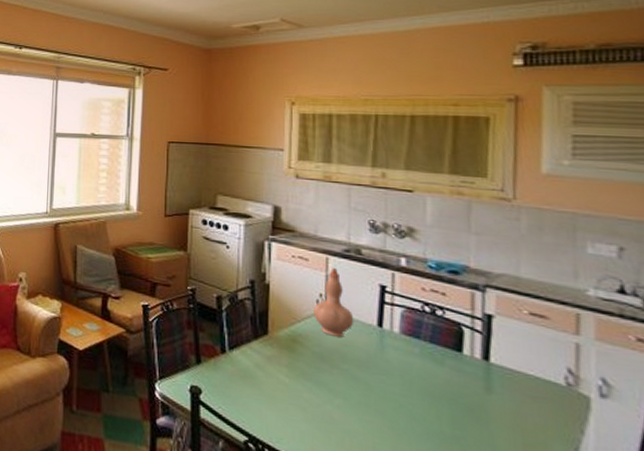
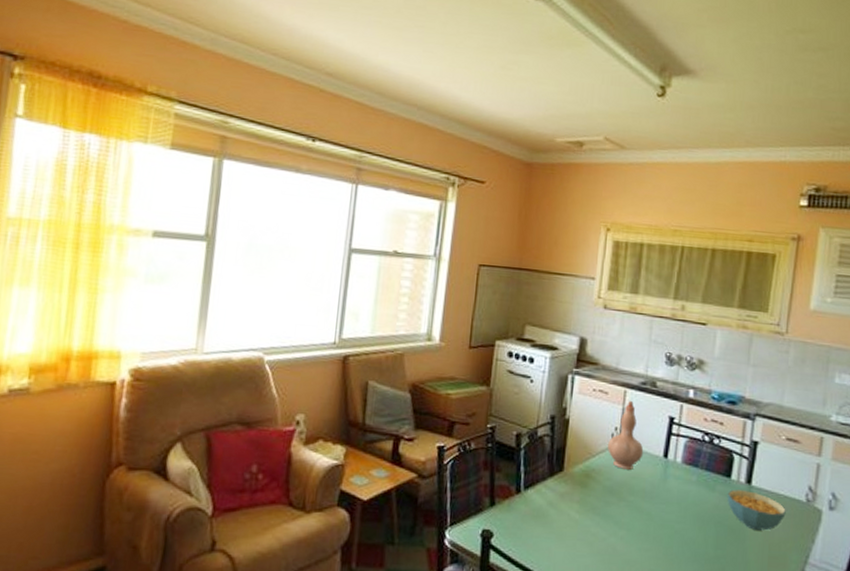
cereal bowl: none [460,365,540,414] -> present [727,489,786,531]

